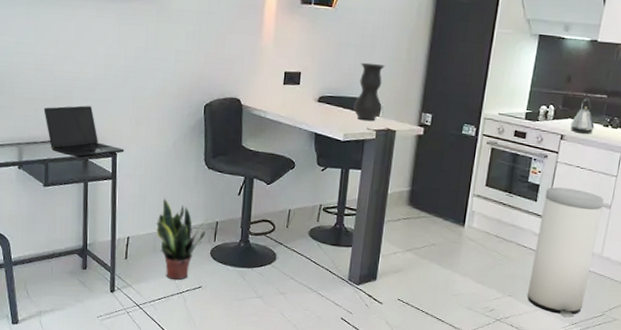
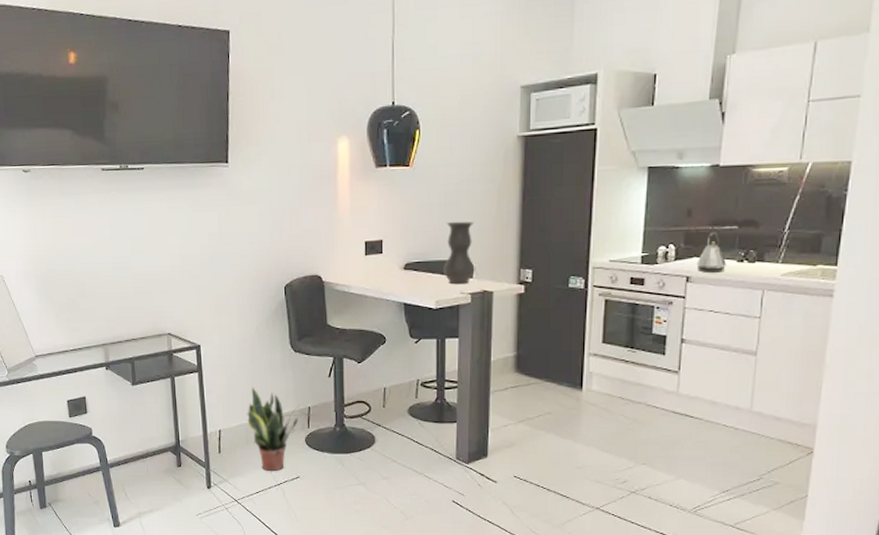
laptop: present [44,106,125,158] -> none [125,299,208,353]
pedal bin: present [527,187,604,318] -> none [664,337,747,485]

